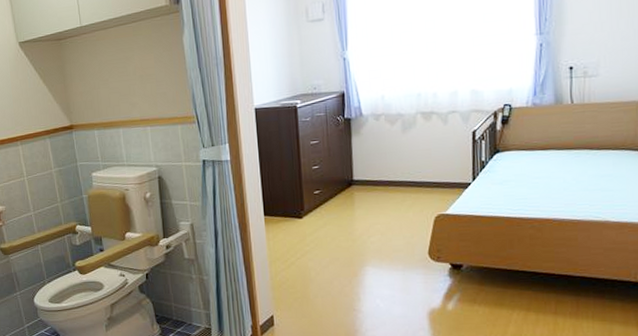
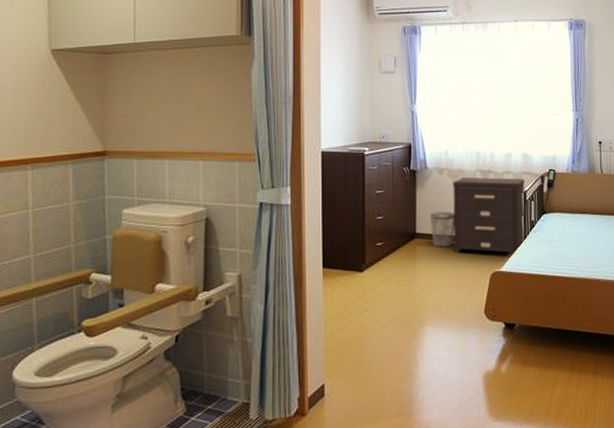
wastebasket: none [367,157,395,193] -> present [429,212,455,248]
side table: none [391,117,475,197] -> present [453,177,526,253]

